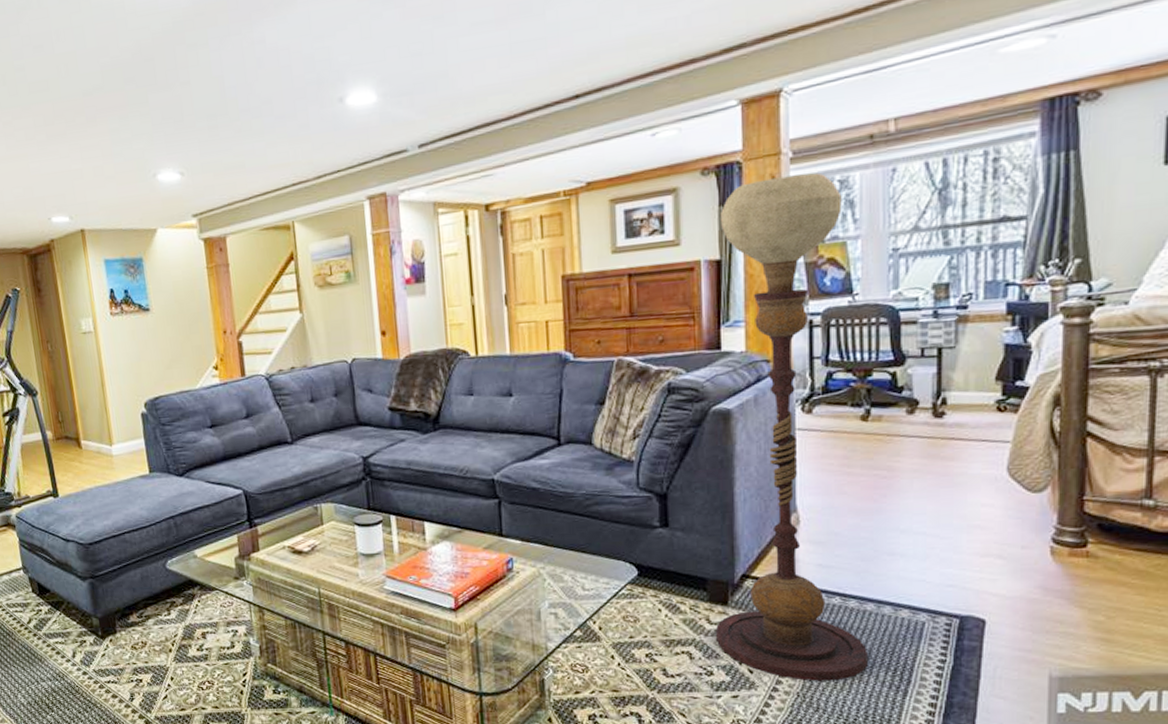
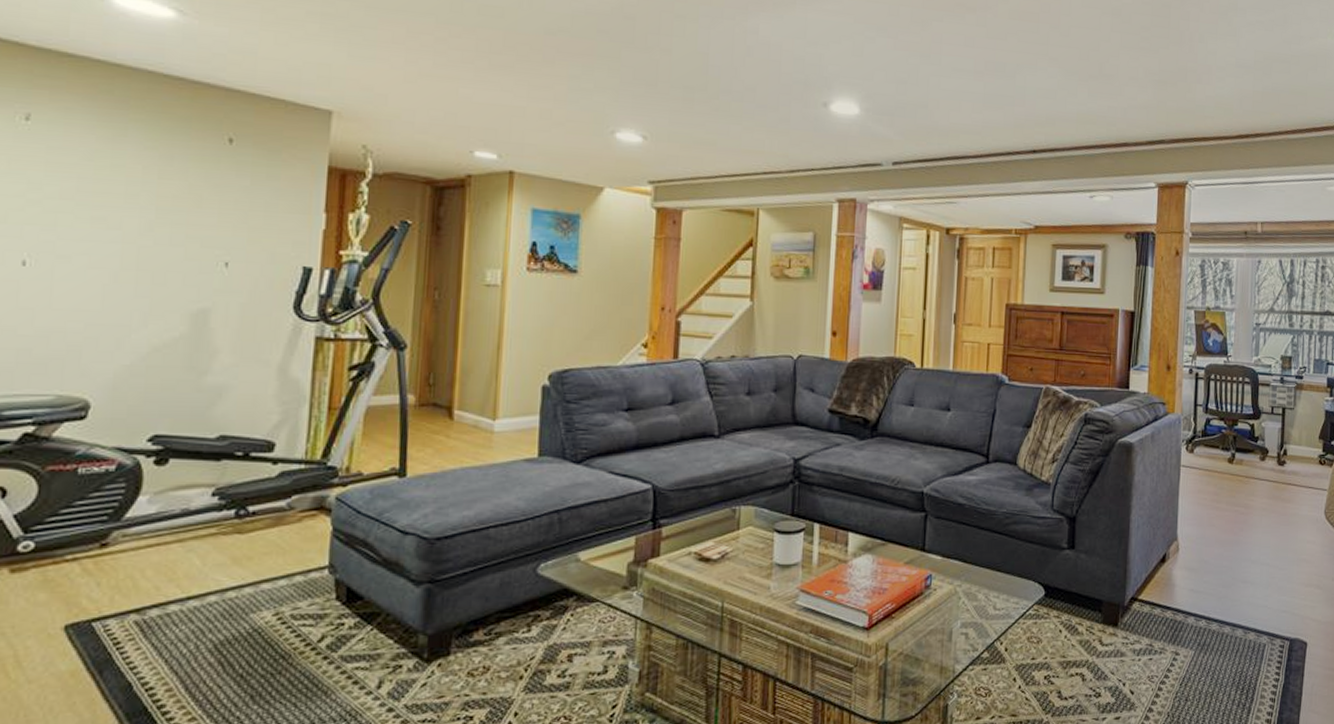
floor lamp: present [715,172,869,681] -> none [1105,251,1224,701]

